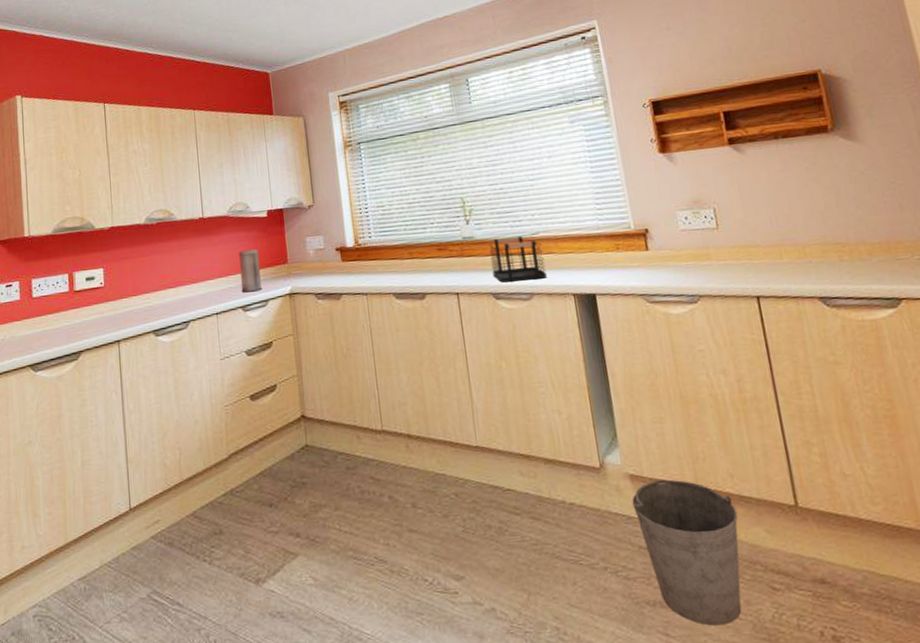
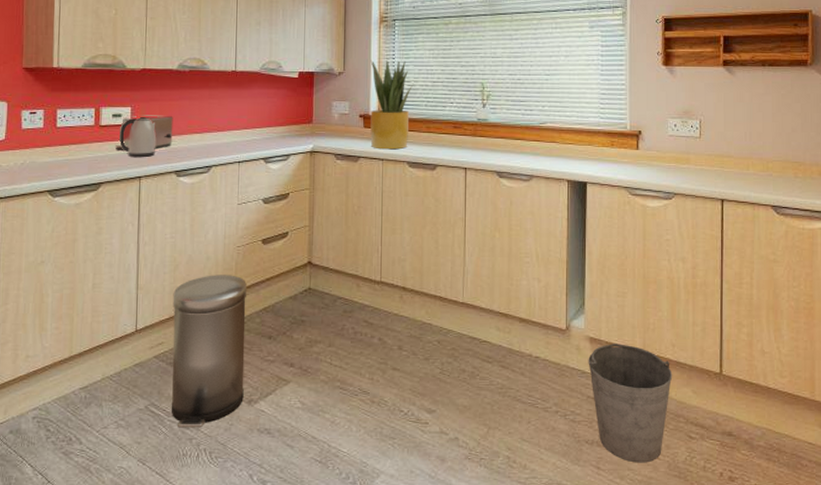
toaster: none [90,272,148,316] -> present [114,115,173,152]
kettle: none [94,277,131,321] -> present [120,117,156,158]
pedal bin: none [164,438,250,617] -> present [171,275,247,428]
canister: present [238,249,263,293] -> none [265,106,286,146]
planter: none [340,184,391,283] -> present [370,60,414,150]
dish rack: present [488,236,547,283] -> none [499,124,547,164]

